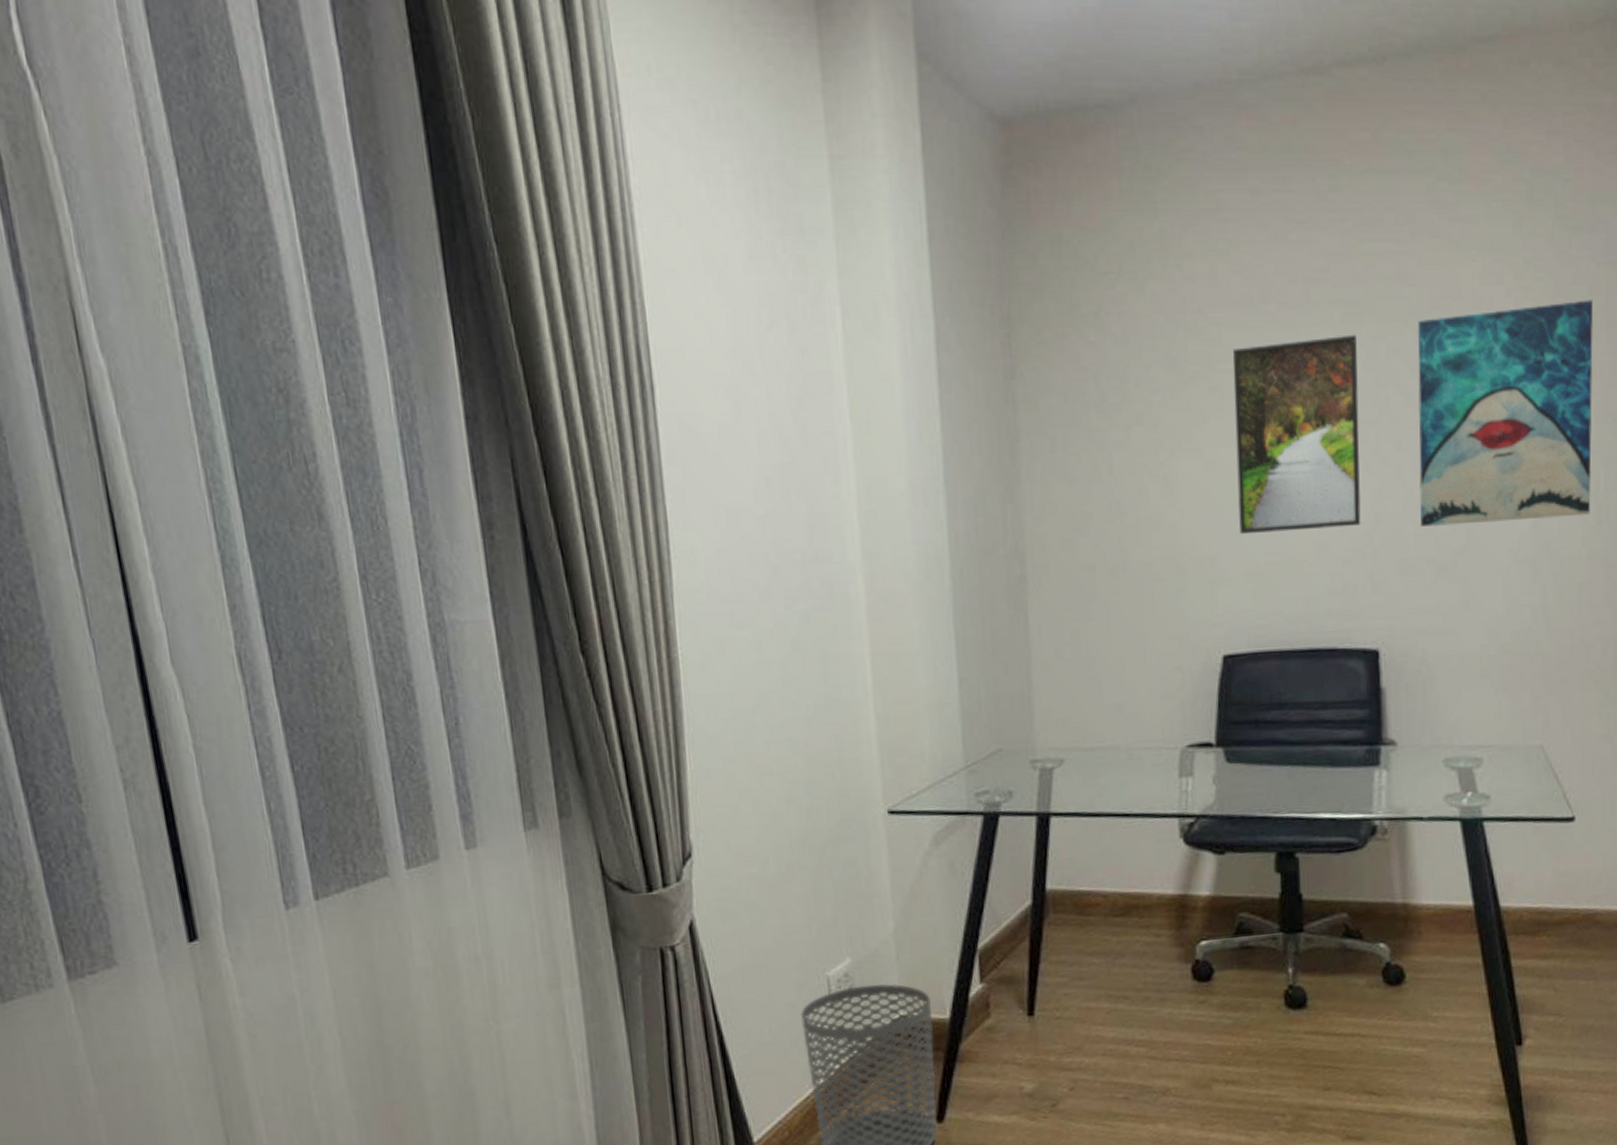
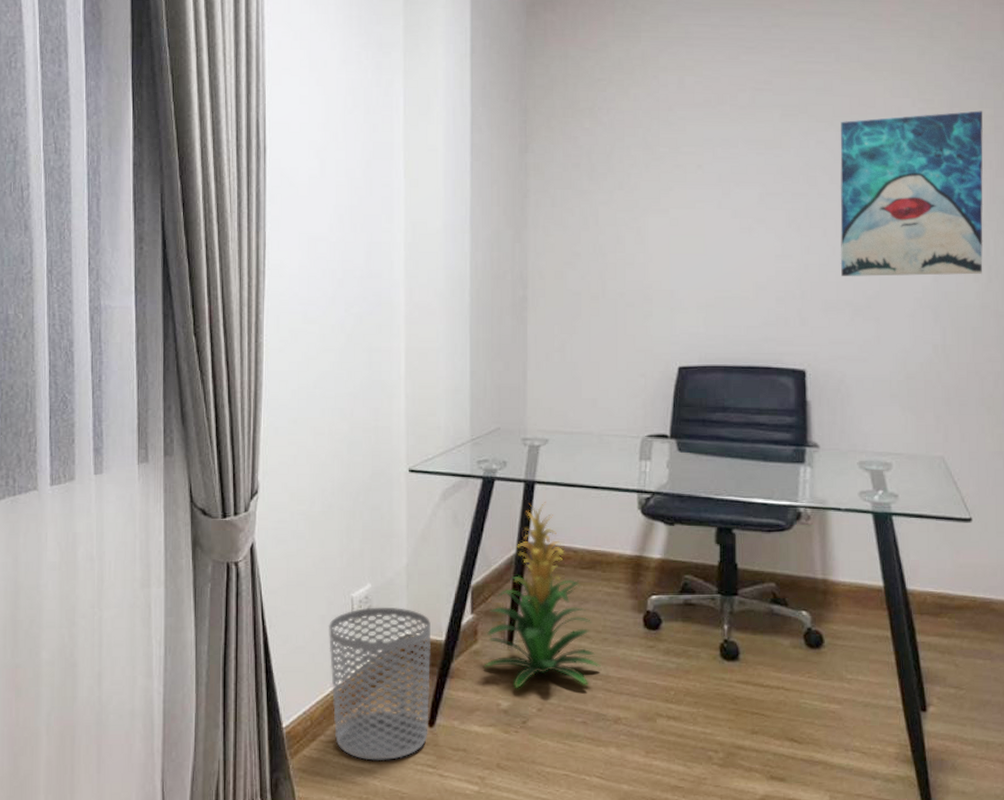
indoor plant: none [1000,838,1143,1068] -> present [484,502,601,689]
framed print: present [1232,334,1361,535] -> none [694,130,793,275]

